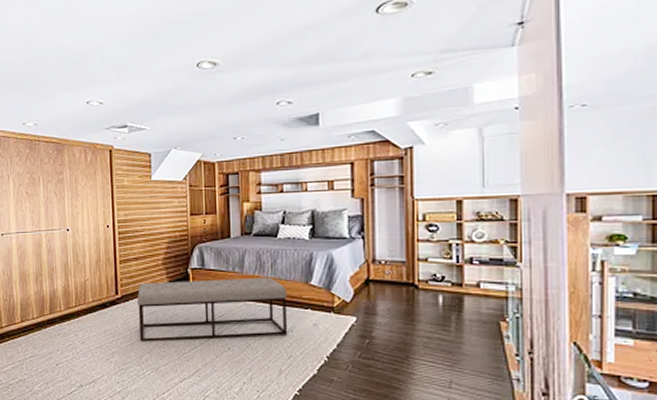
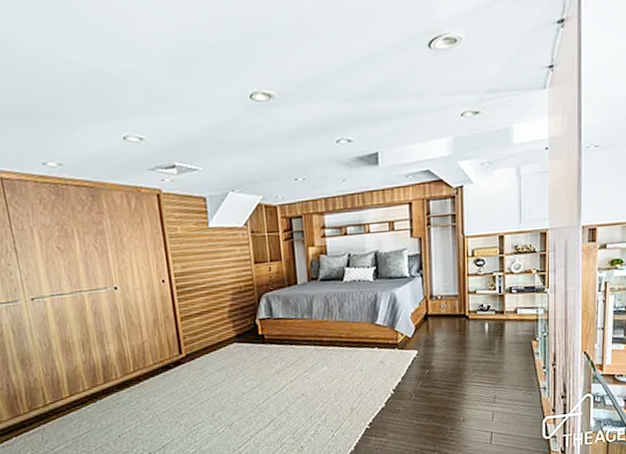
bench: present [137,277,288,343] -> none [203,321,358,400]

